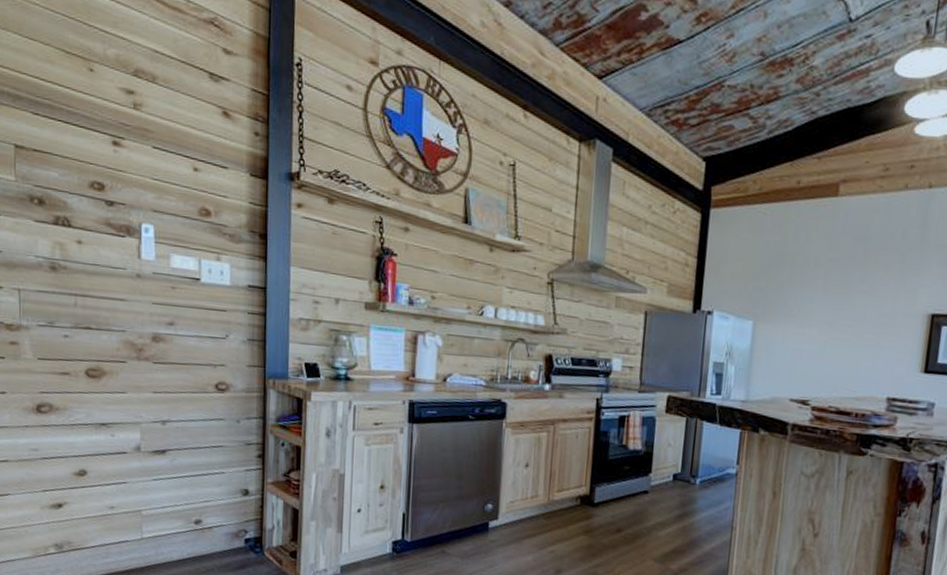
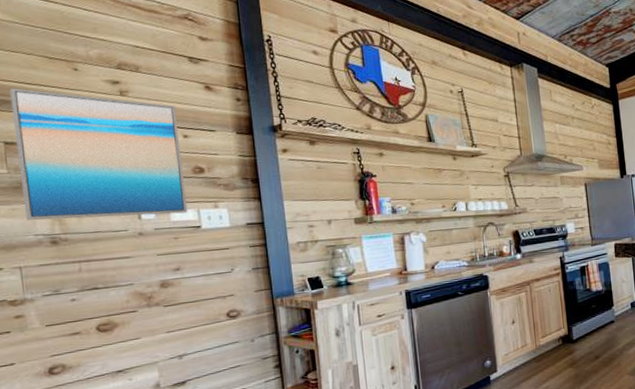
wall art: none [24,82,189,261] -> present [10,88,188,220]

